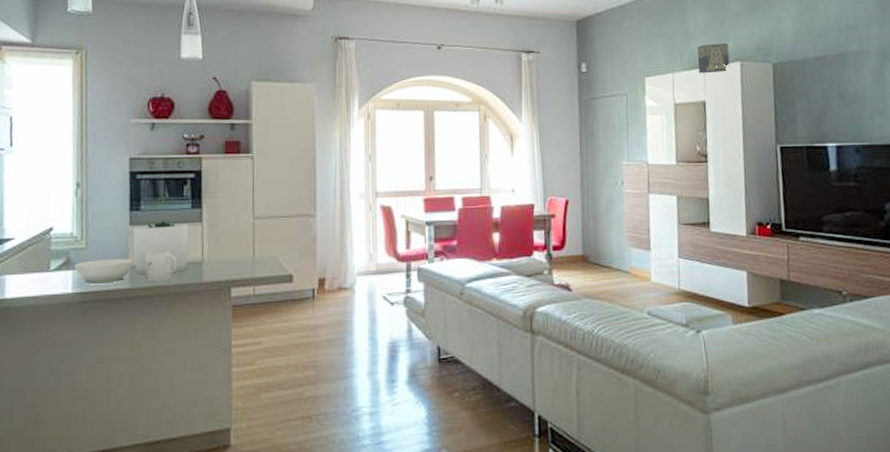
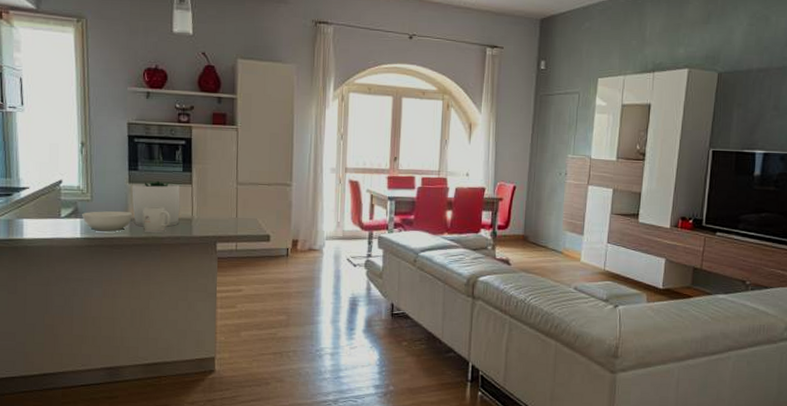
decorative box: present [697,43,730,74] -> none [648,49,680,78]

